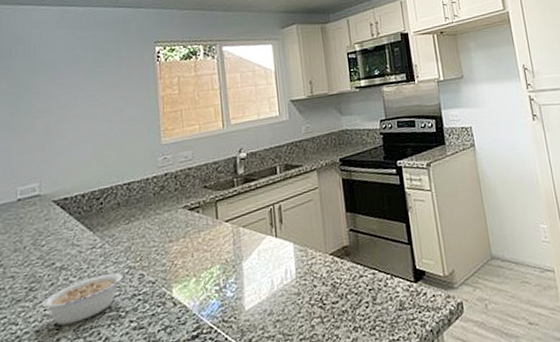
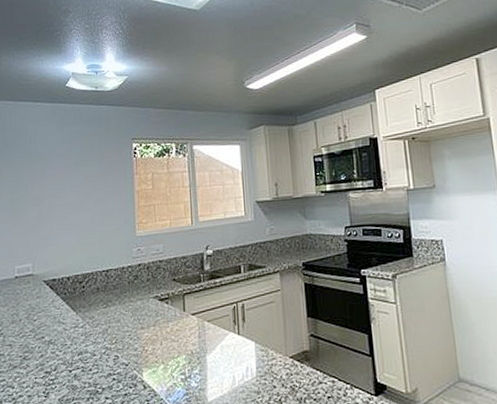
legume: present [41,273,131,325] -> none [33,352,107,393]

